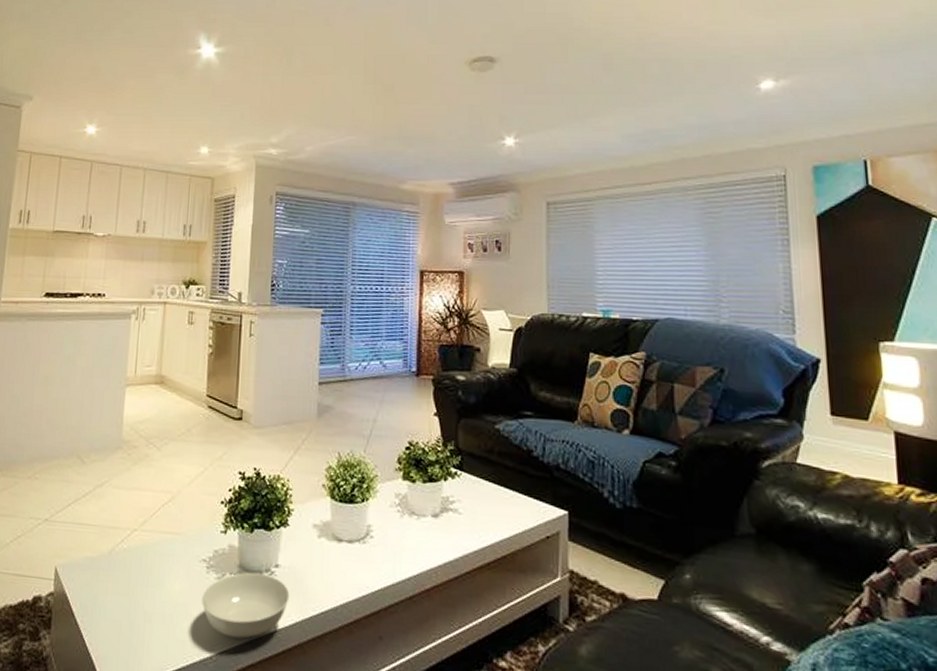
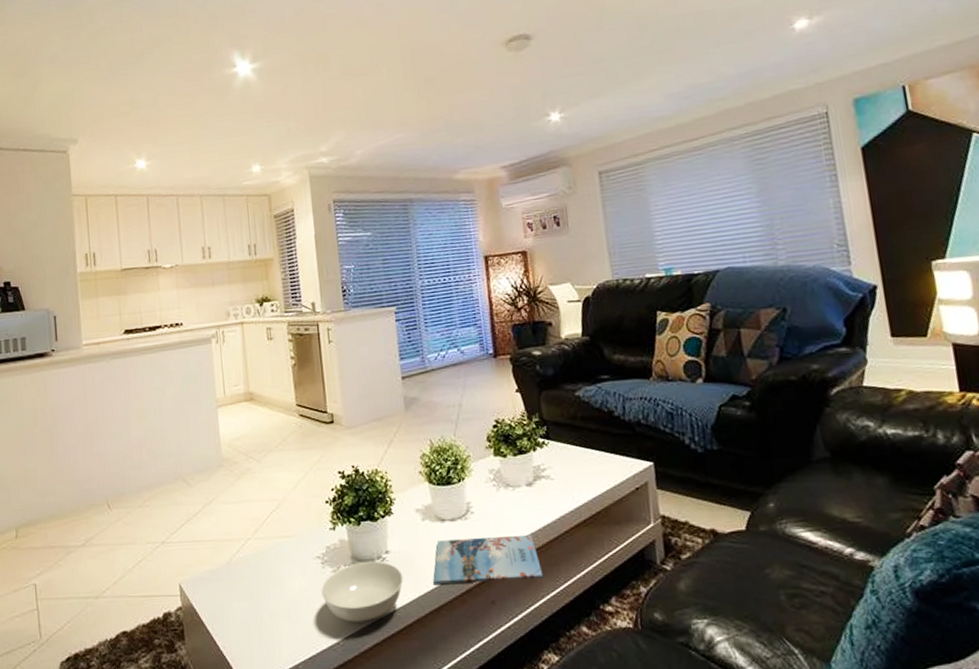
magazine: none [321,562,438,620] -> present [433,534,544,584]

